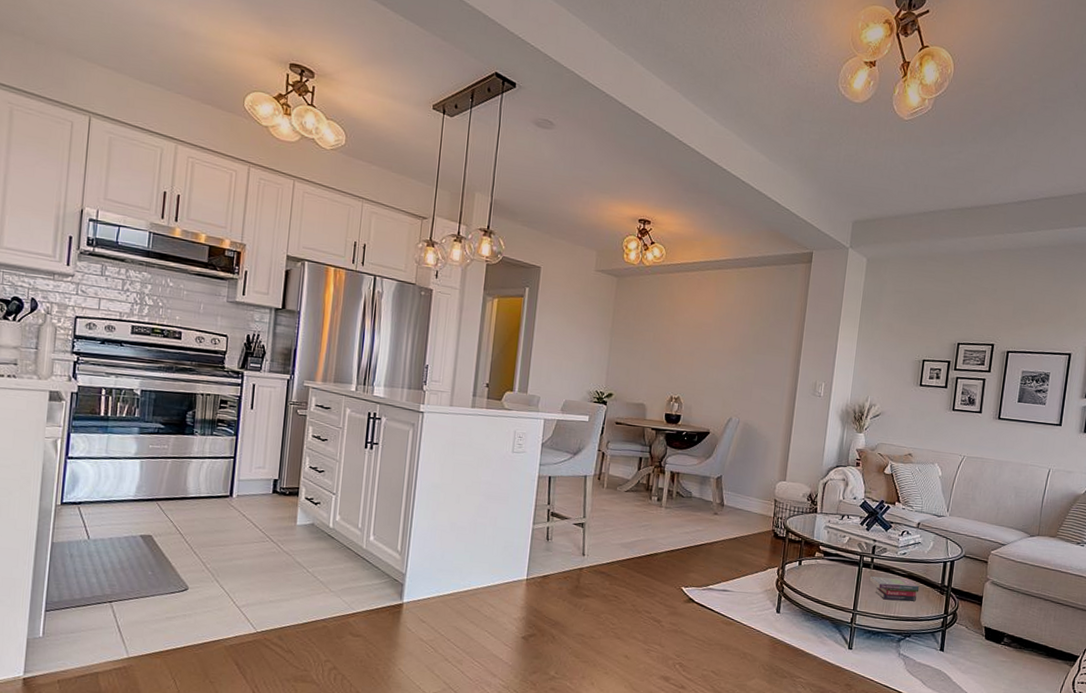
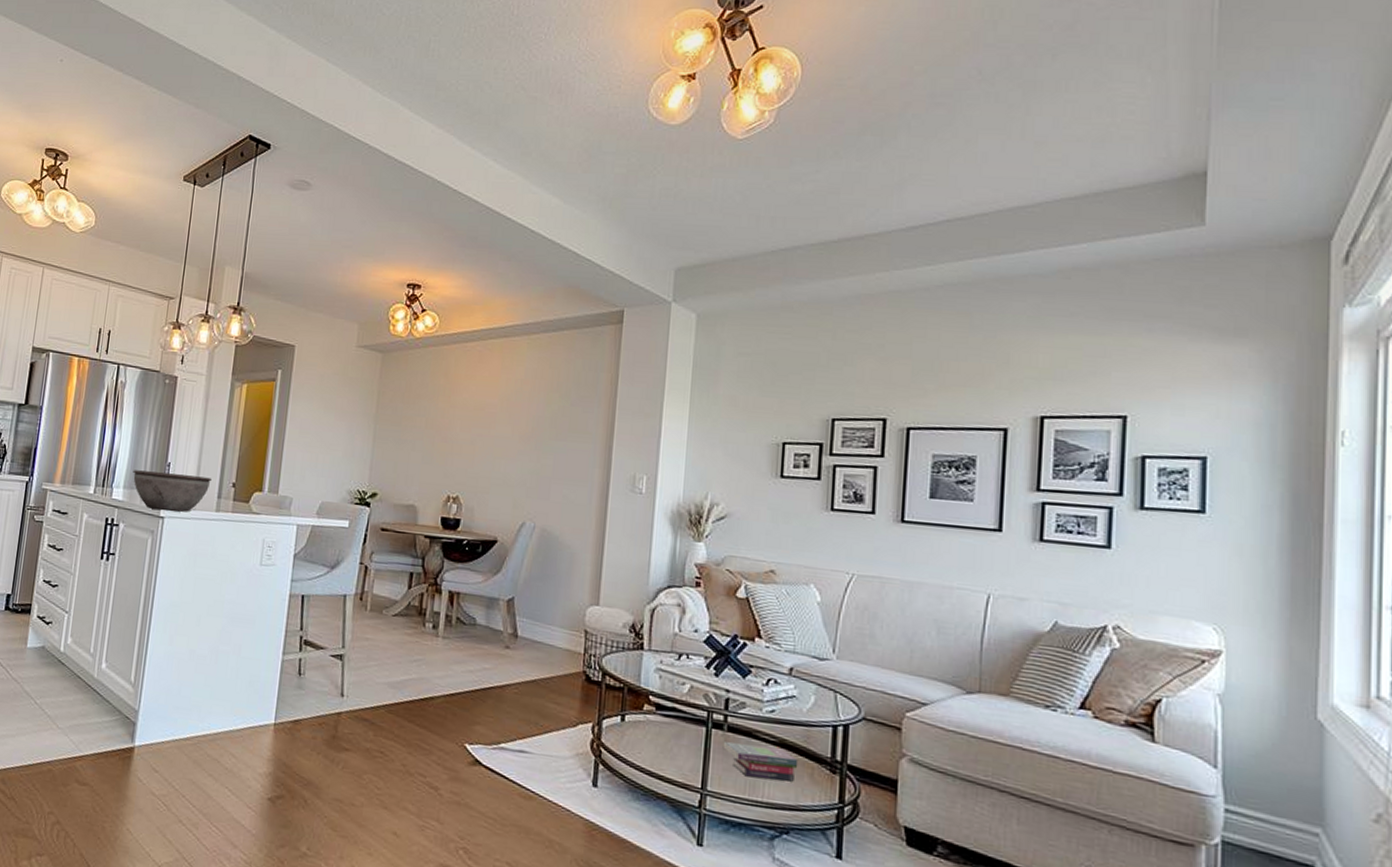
bowl: none [392,371,467,408] -> present [133,470,212,512]

